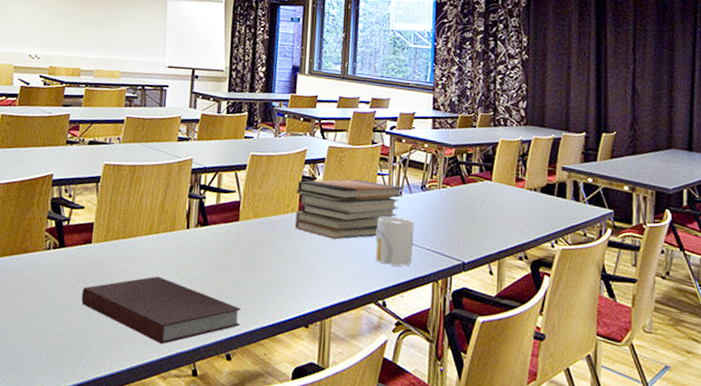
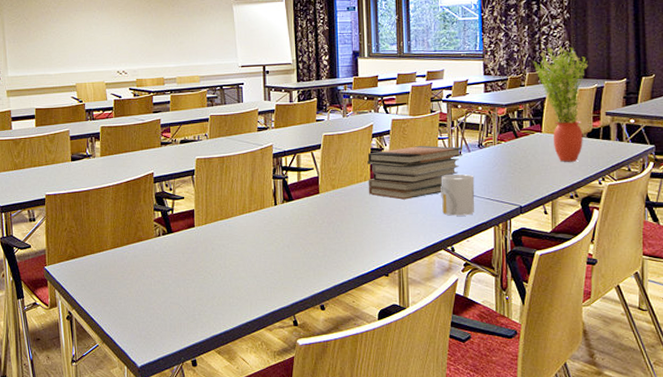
notebook: present [81,276,241,344] -> none [192,248,329,303]
potted plant: none [487,88,546,218] -> present [533,46,589,162]

